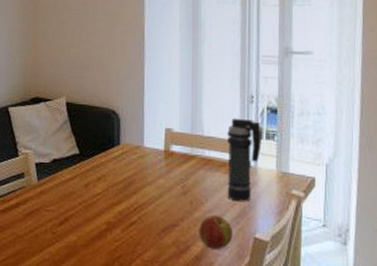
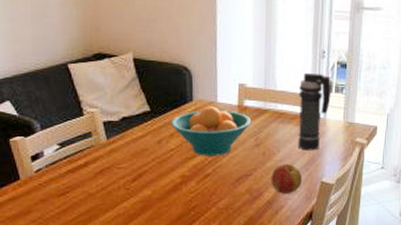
fruit bowl: none [98,150,179,203] -> present [171,106,252,156]

